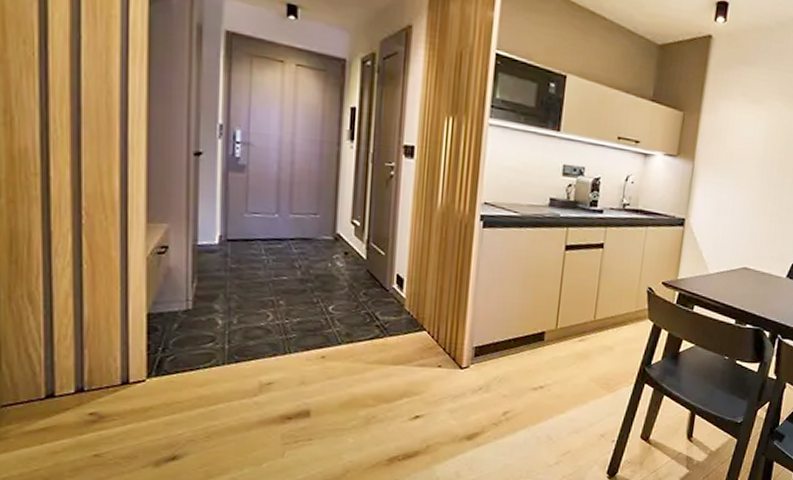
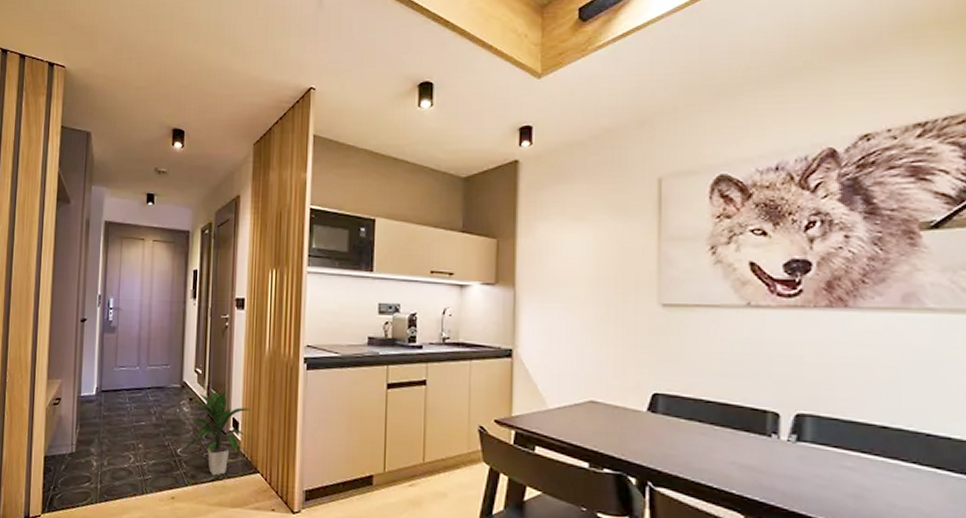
indoor plant: none [333,245,418,334] -> present [181,391,251,476]

